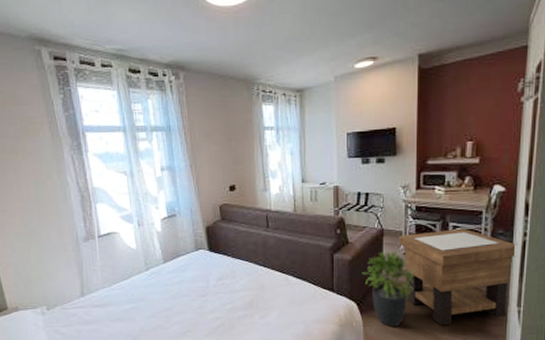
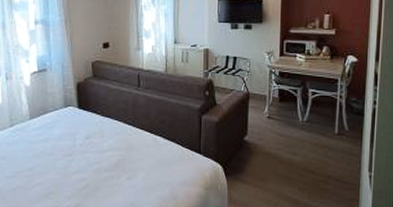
potted plant: present [362,251,416,328] -> none [228,114,278,191]
side table: present [398,228,517,326] -> none [263,94,368,190]

